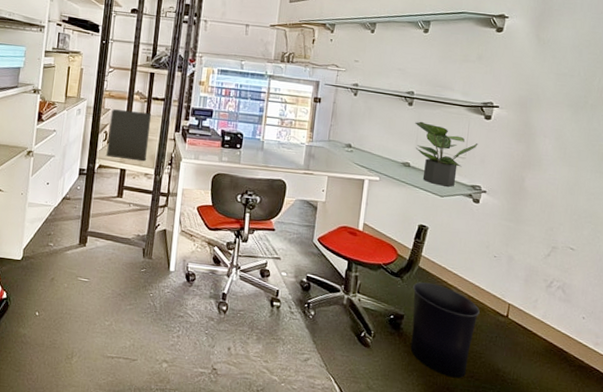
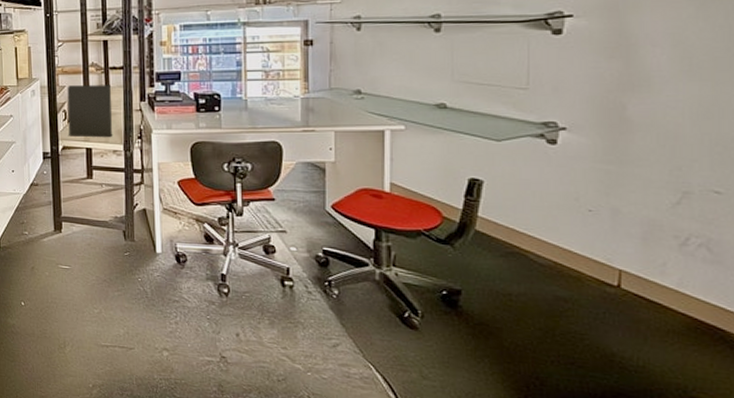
waste bin: present [410,282,480,379] -> none [470,249,574,366]
potted plant: present [415,121,478,187] -> none [447,49,546,127]

